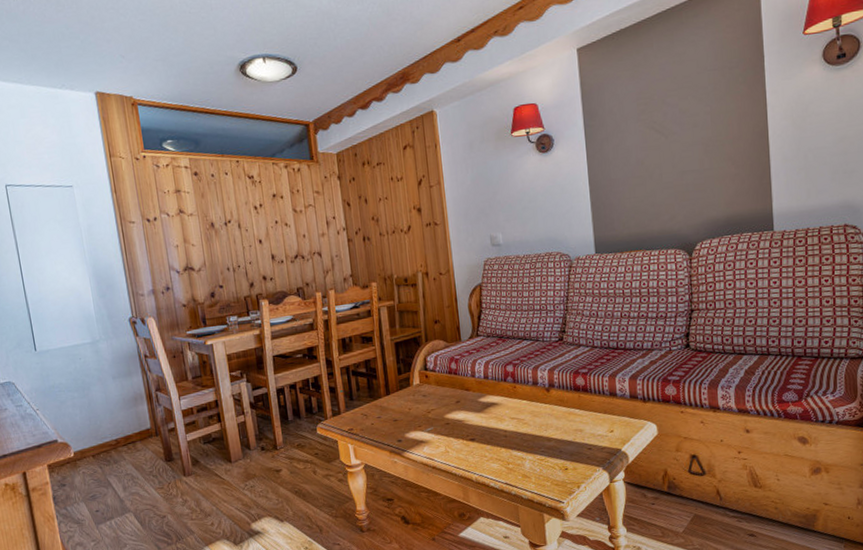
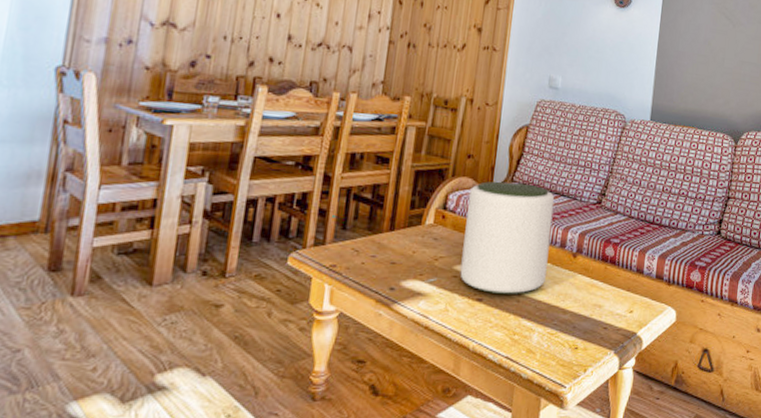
plant pot: none [443,335,526,433] -> present [460,181,555,295]

